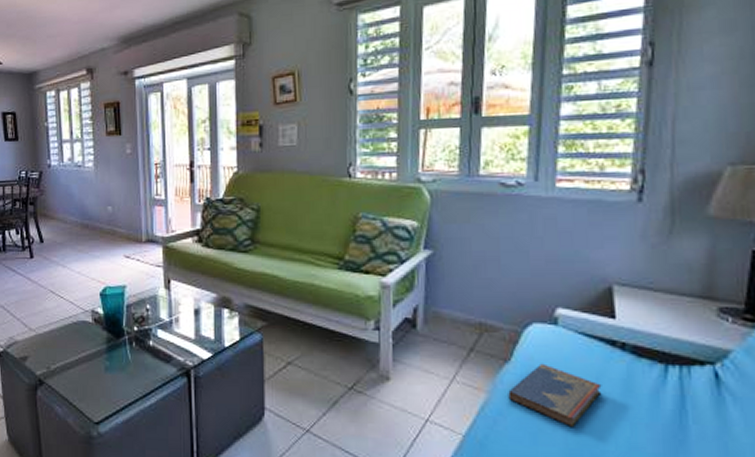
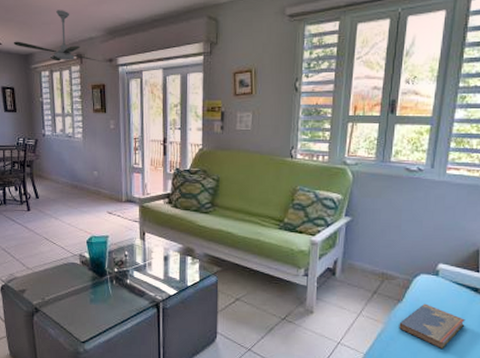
ceiling fan: none [15,19,121,79] -> present [13,10,106,63]

